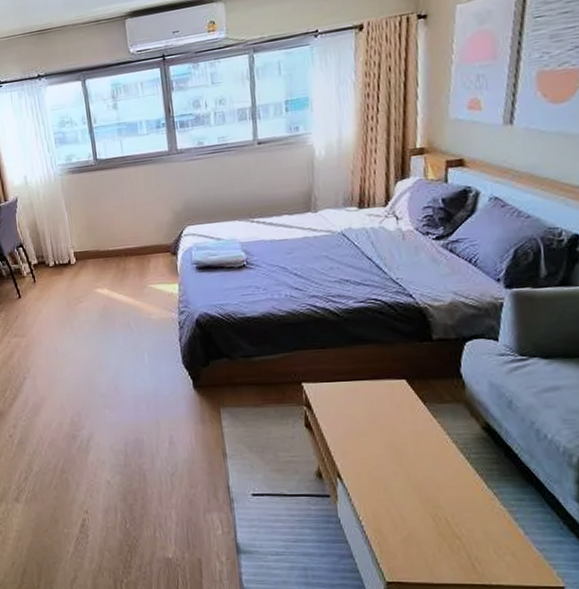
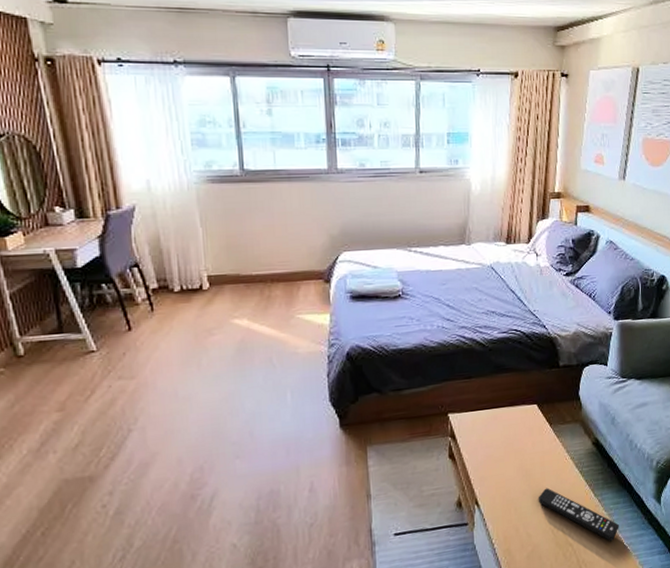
remote control: none [412,471,525,542] -> present [538,488,619,541]

